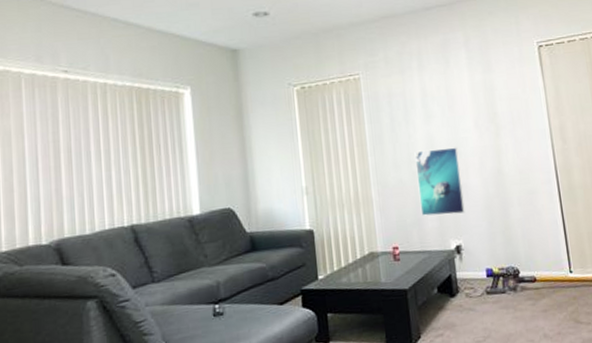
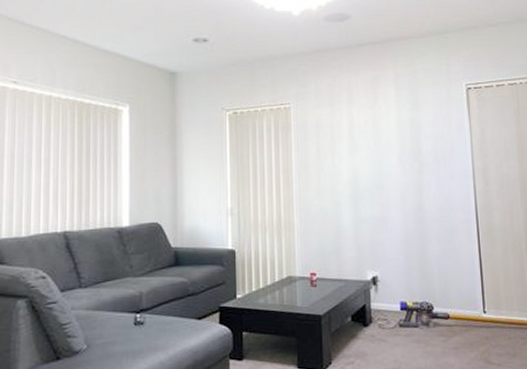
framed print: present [414,147,465,216] -> none [338,180,384,246]

